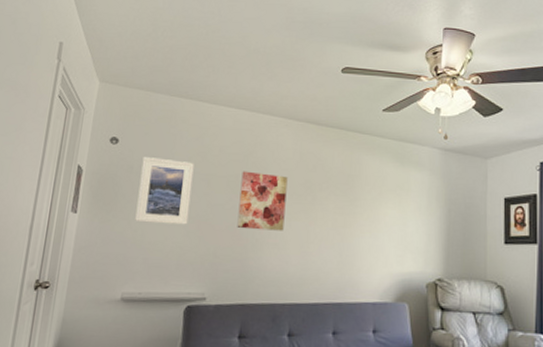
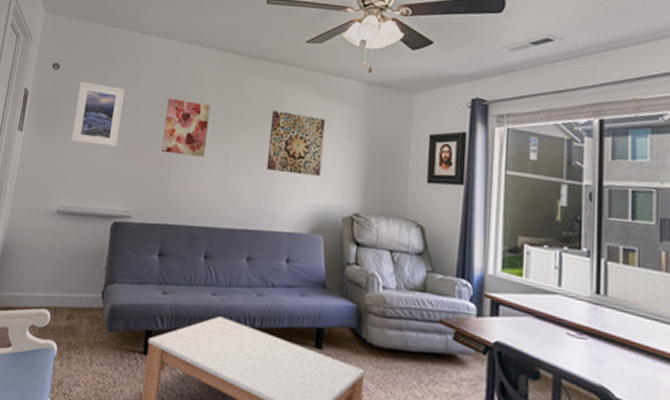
wall art: none [348,180,406,244] -> present [266,110,326,177]

